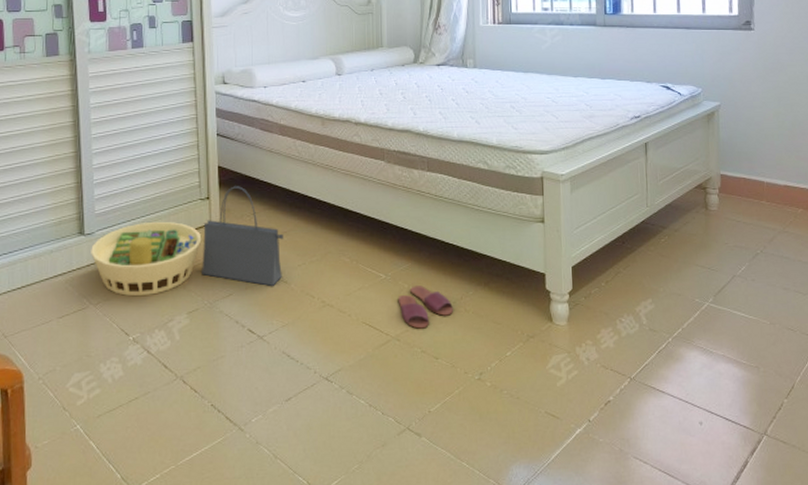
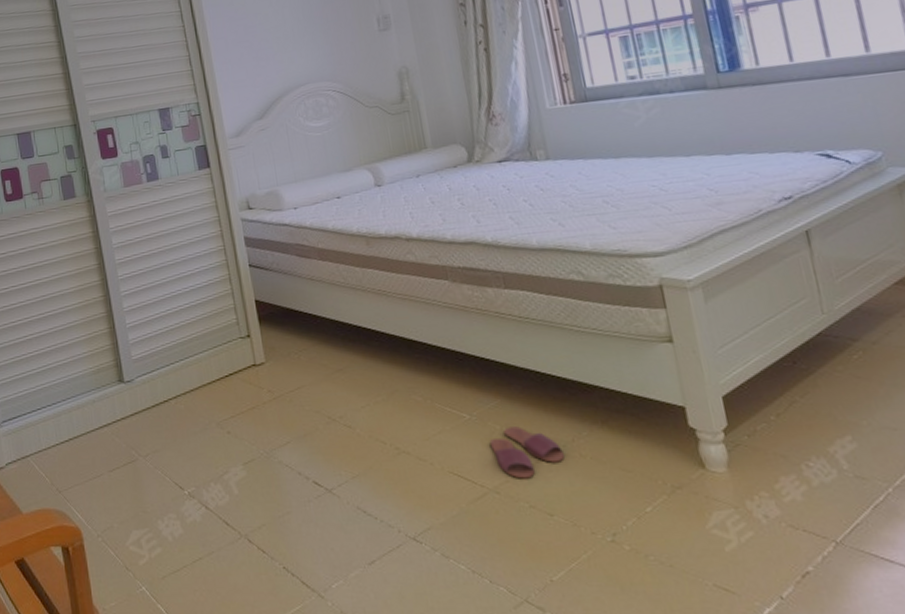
laundry basket: present [91,221,202,297] -> none [133,364,248,447]
tote bag: present [202,186,284,286] -> none [247,320,344,432]

